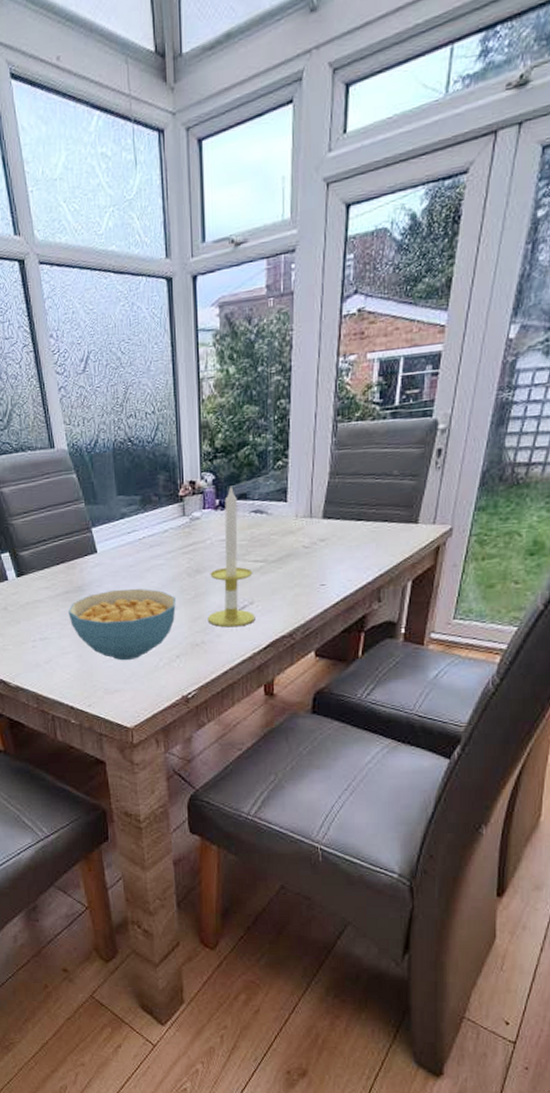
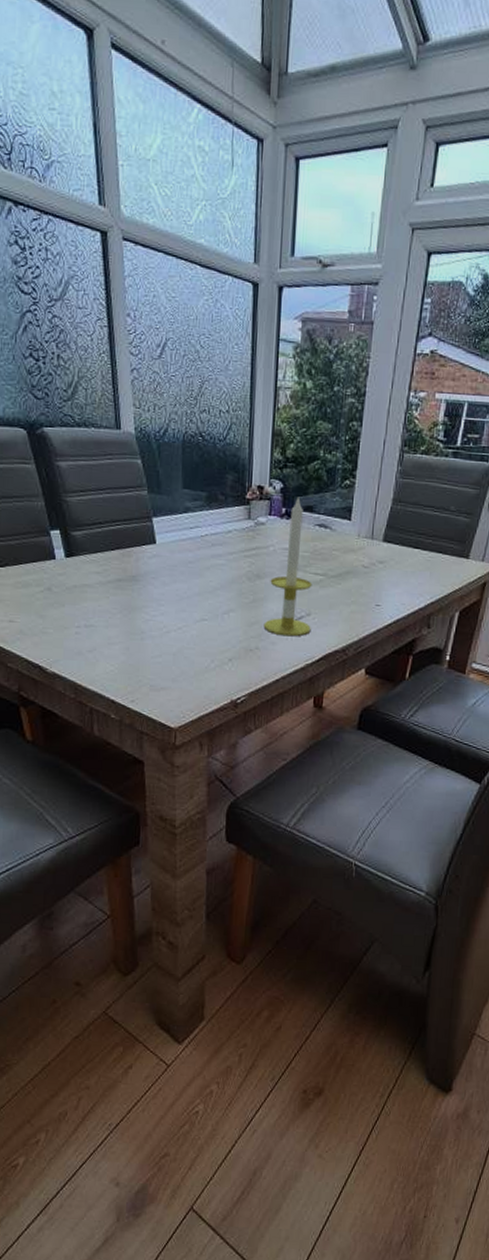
cereal bowl: present [68,588,176,661] -> none [119,583,233,659]

